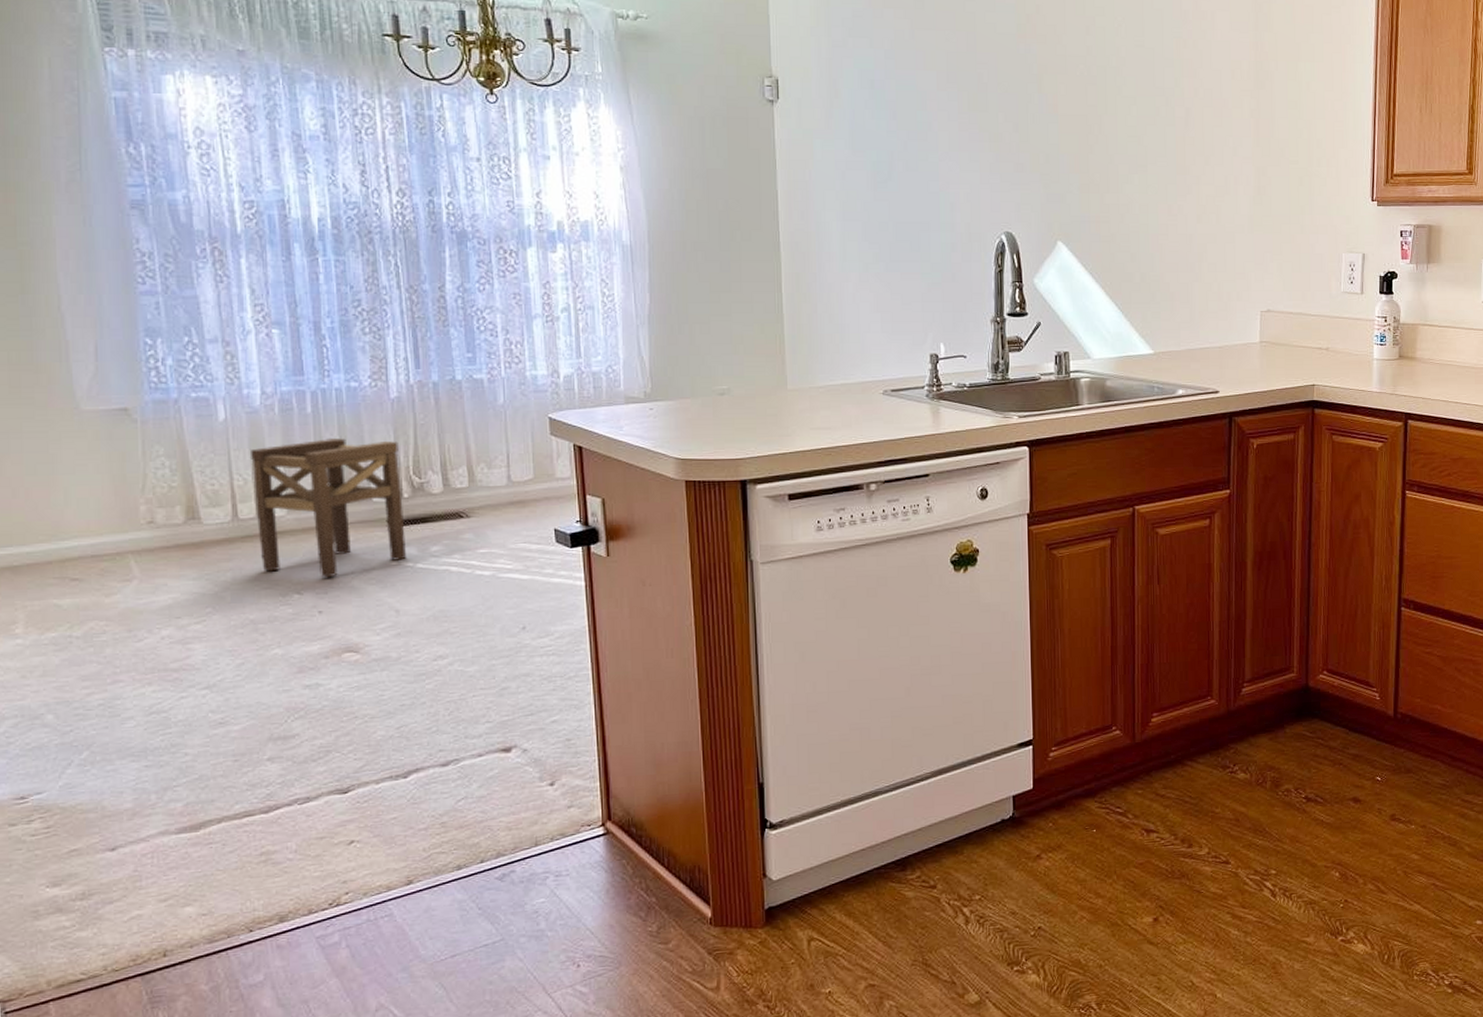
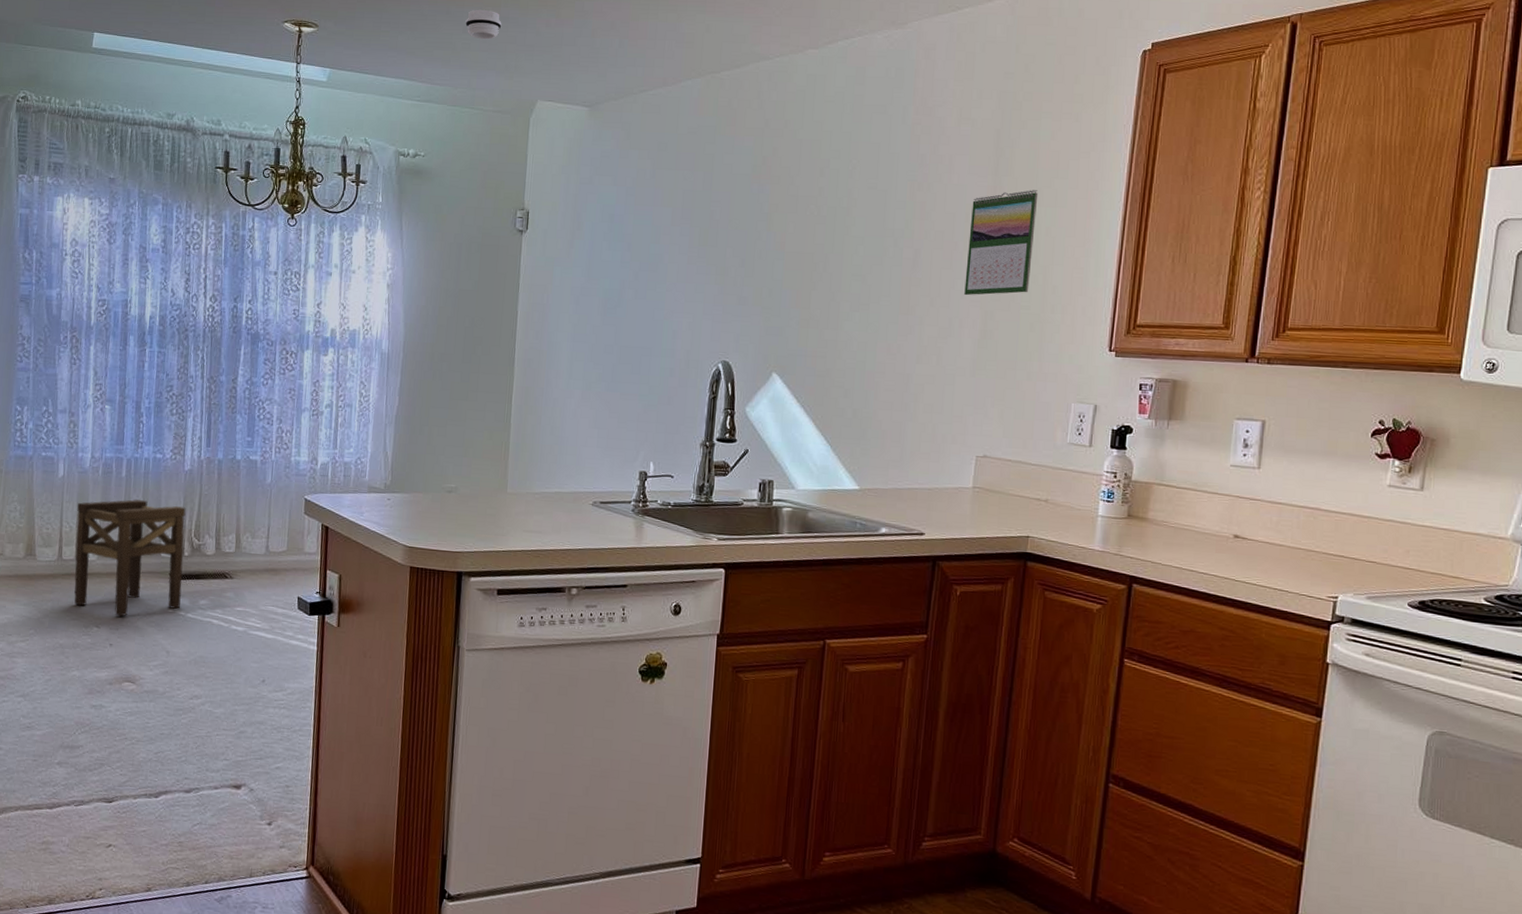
calendar: none [1236,45,1297,153] -> present [964,190,1038,296]

